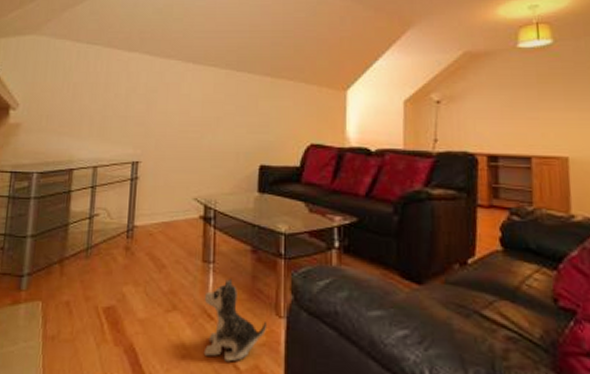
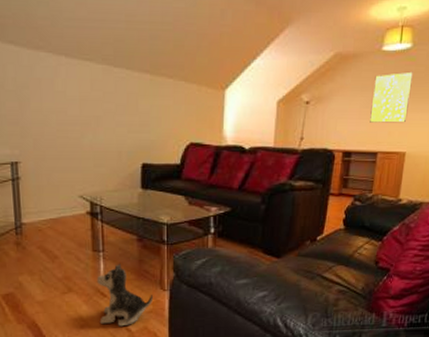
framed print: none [514,68,562,124] -> present [370,71,413,123]

